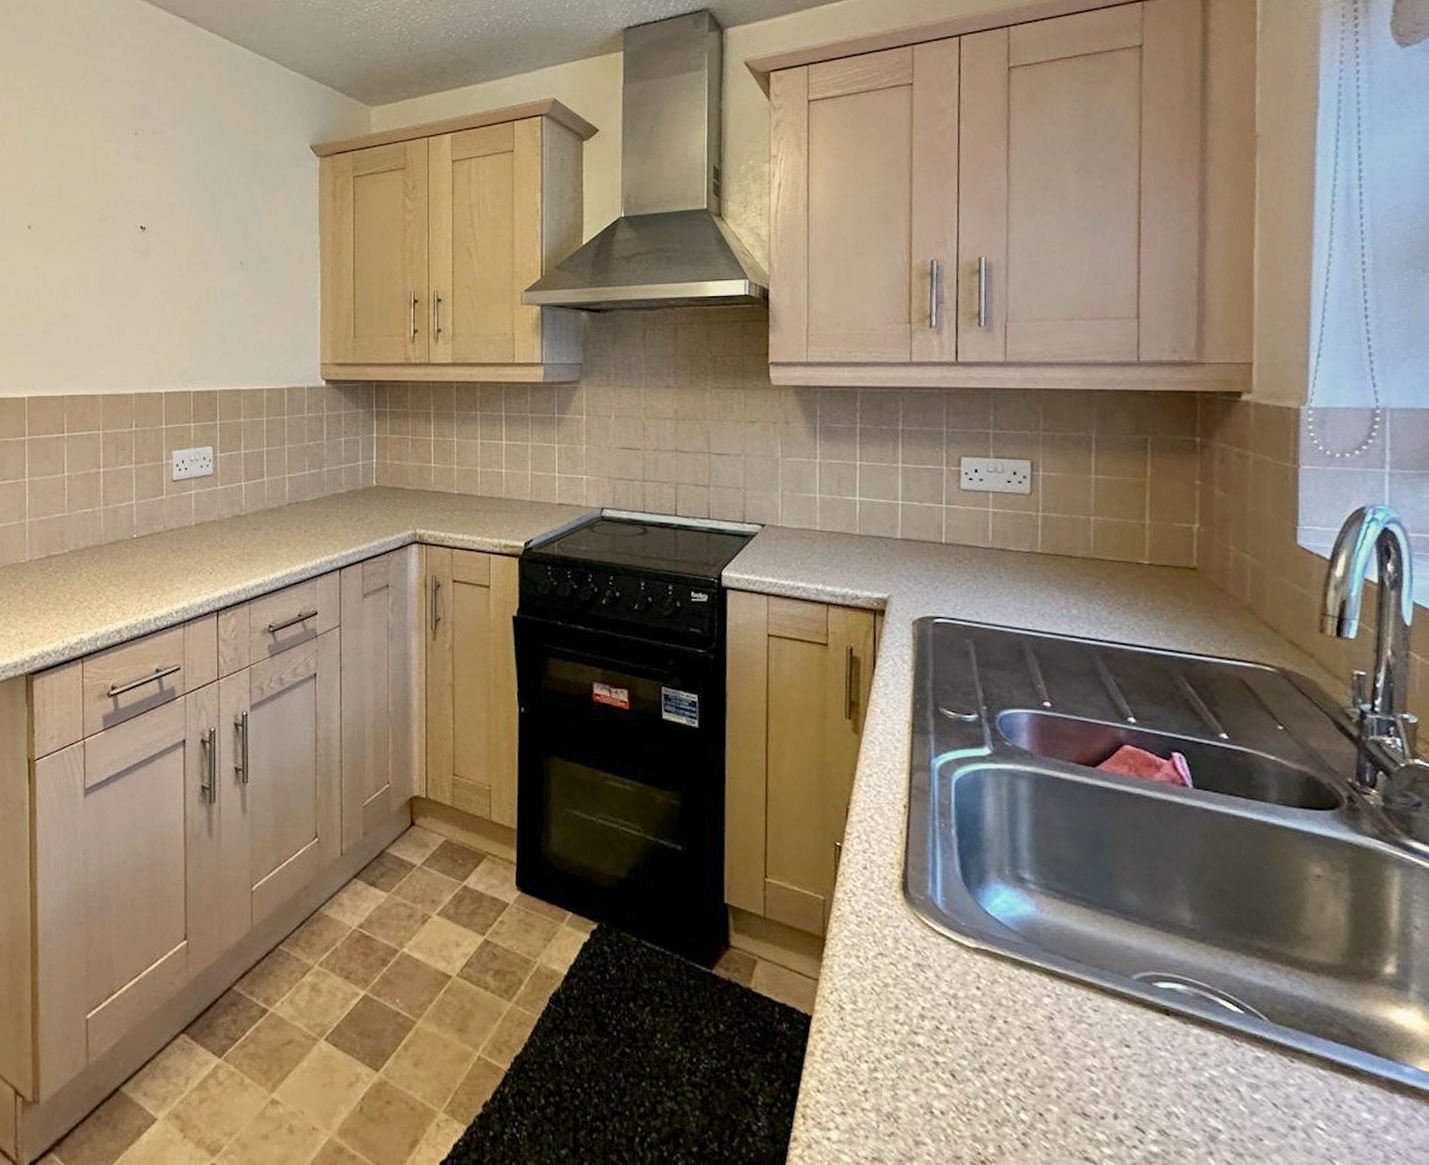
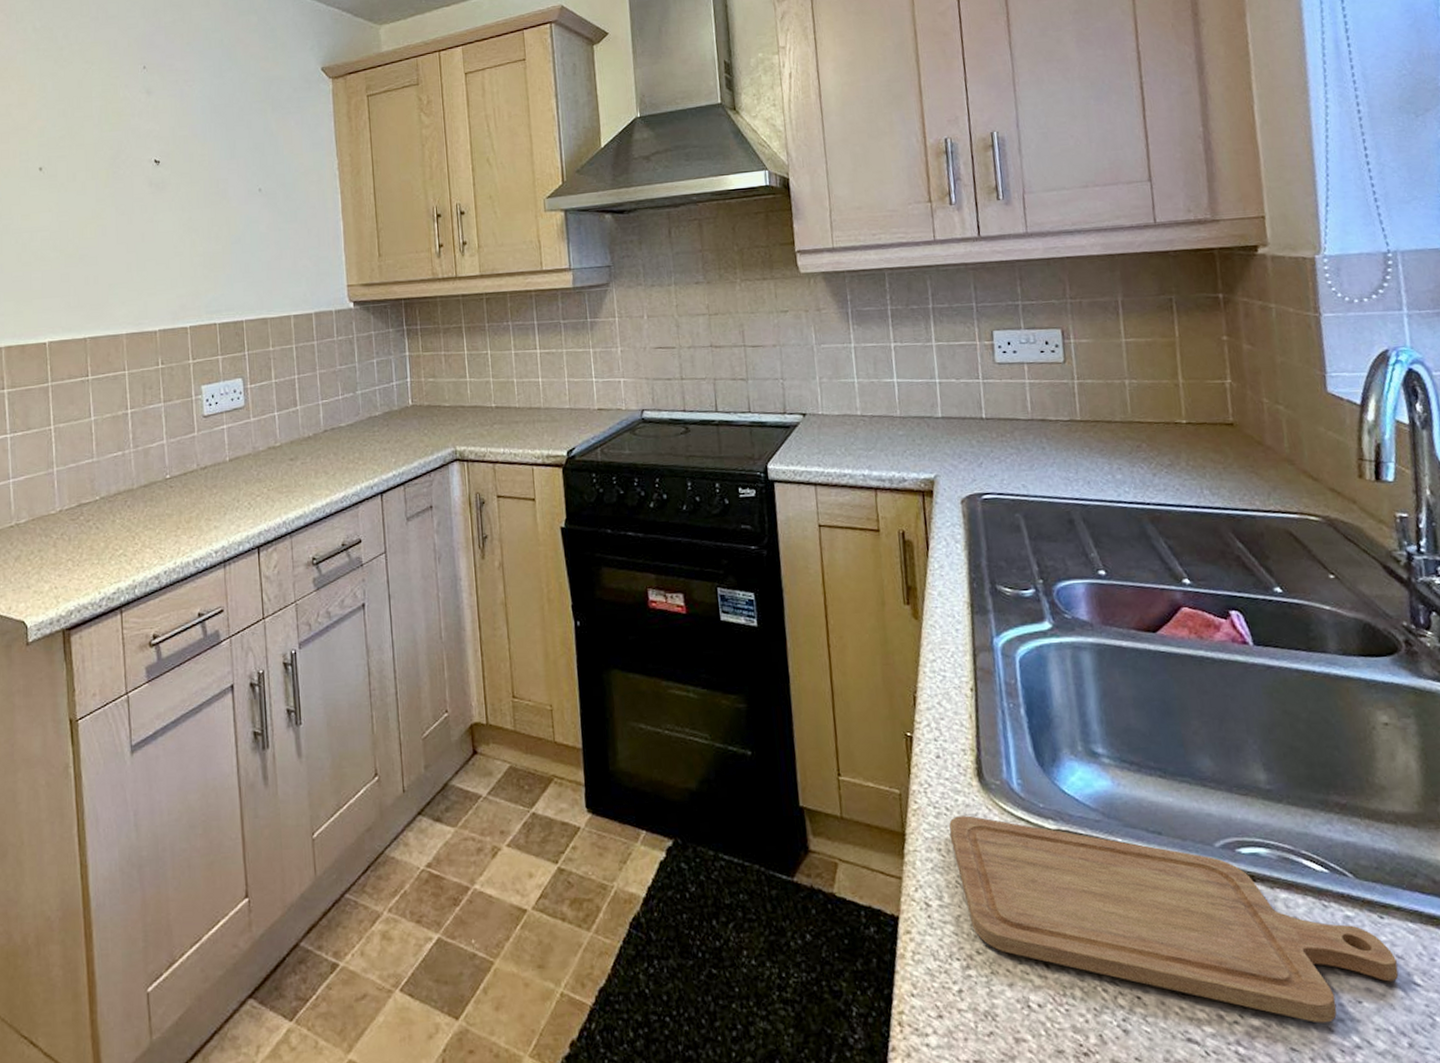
chopping board: none [869,926,1303,1156] -> present [949,815,1399,1023]

